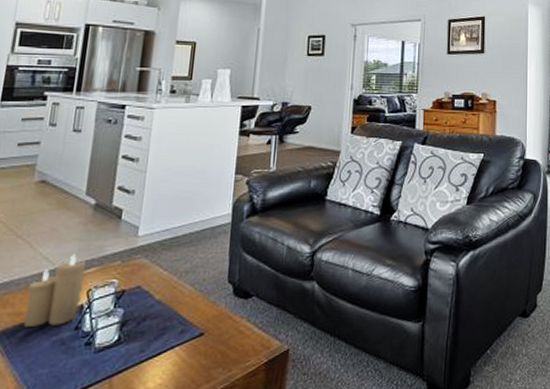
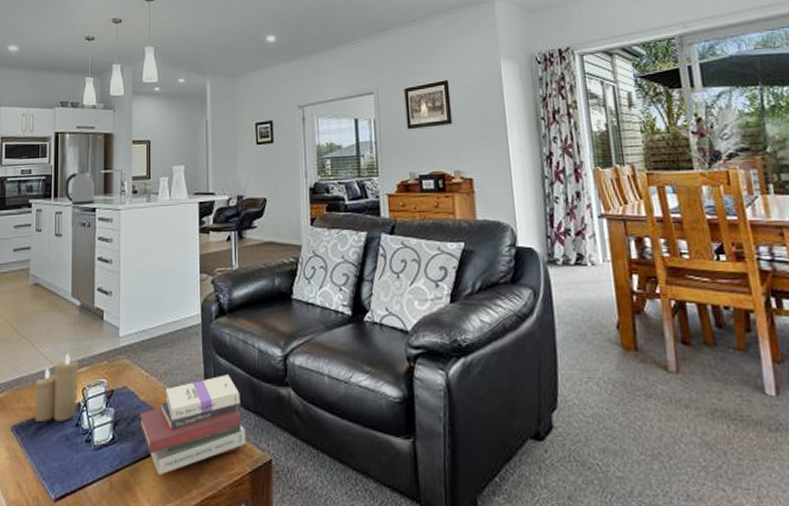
kettle: none [90,67,128,102] -> present [65,171,94,206]
books: none [151,271,266,374] -> present [139,375,246,476]

